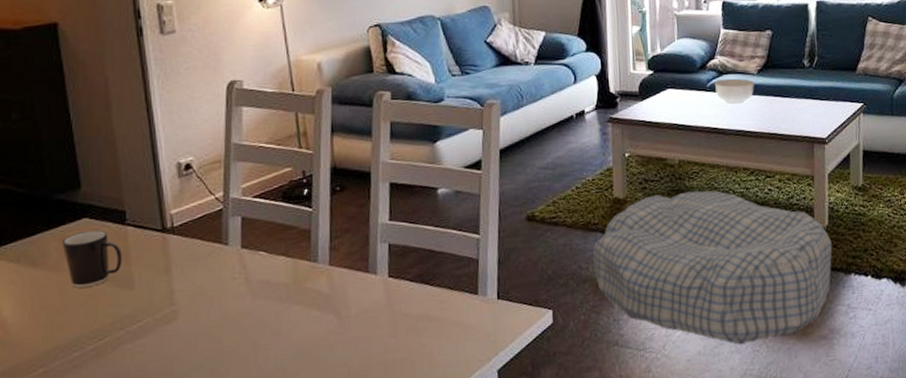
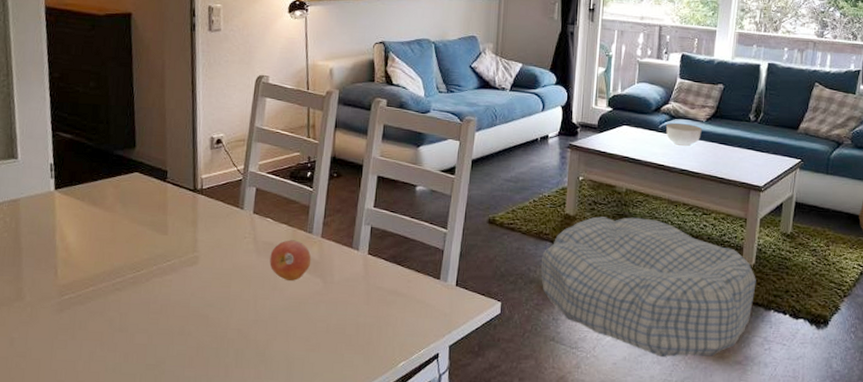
mug: present [61,229,122,289] -> none [116,182,161,229]
fruit: none [268,273,320,323] -> present [269,240,312,281]

